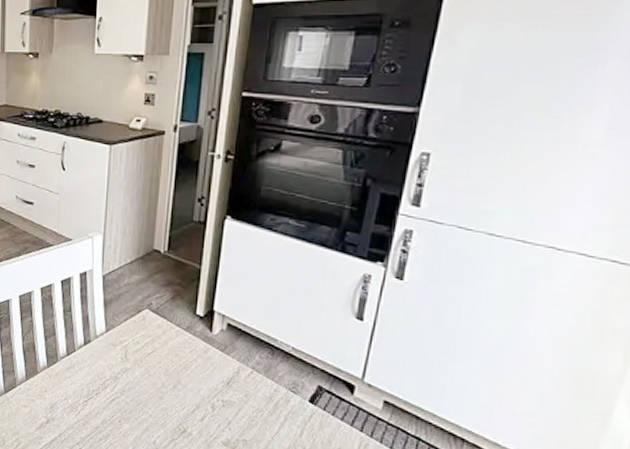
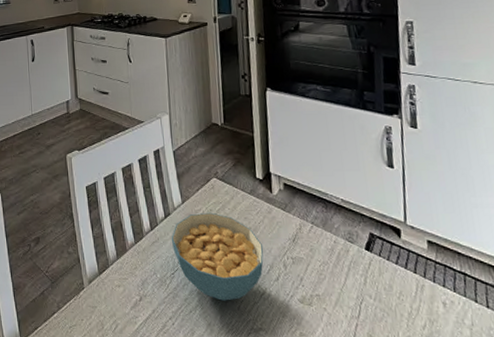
cereal bowl: none [88,344,192,435] -> present [171,212,264,301]

